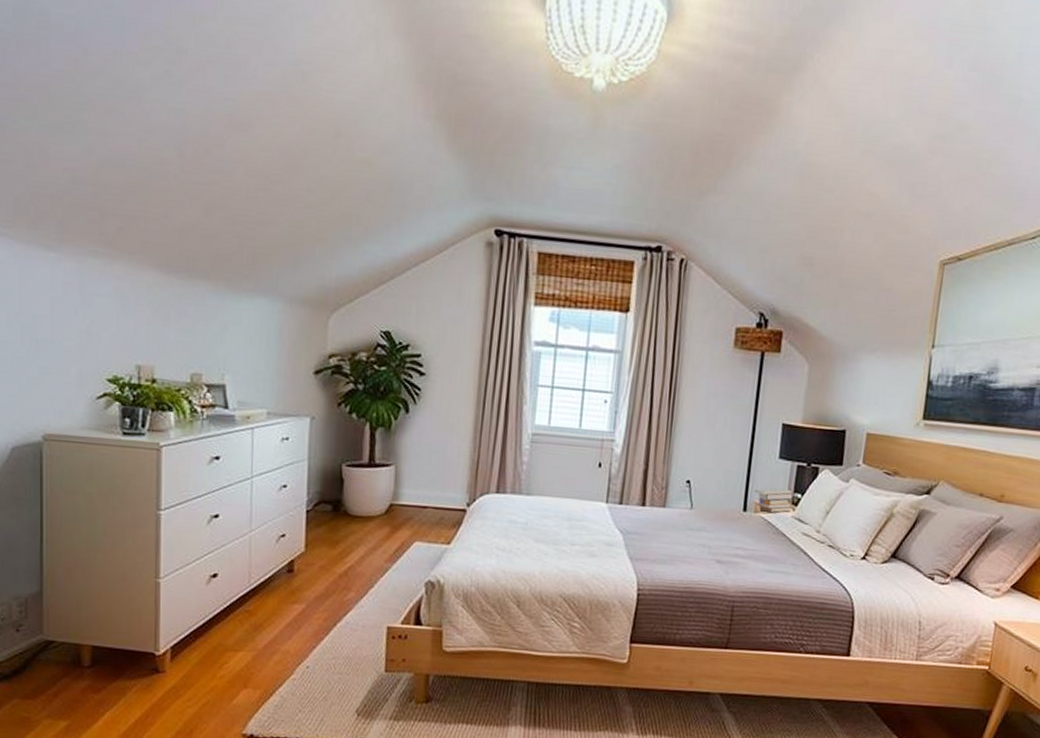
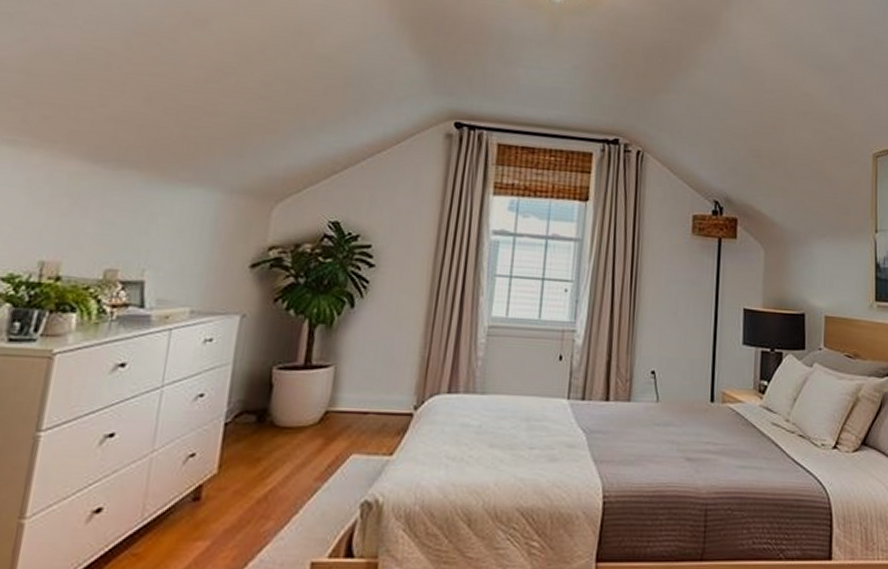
books: present [753,488,793,514] -> none [719,375,760,403]

